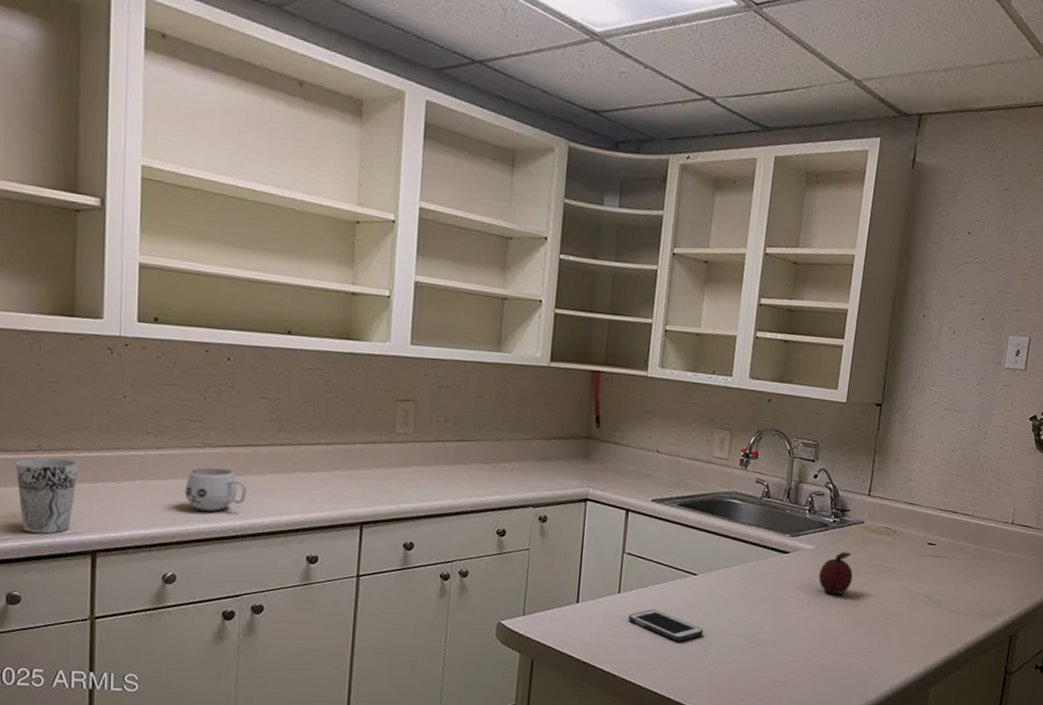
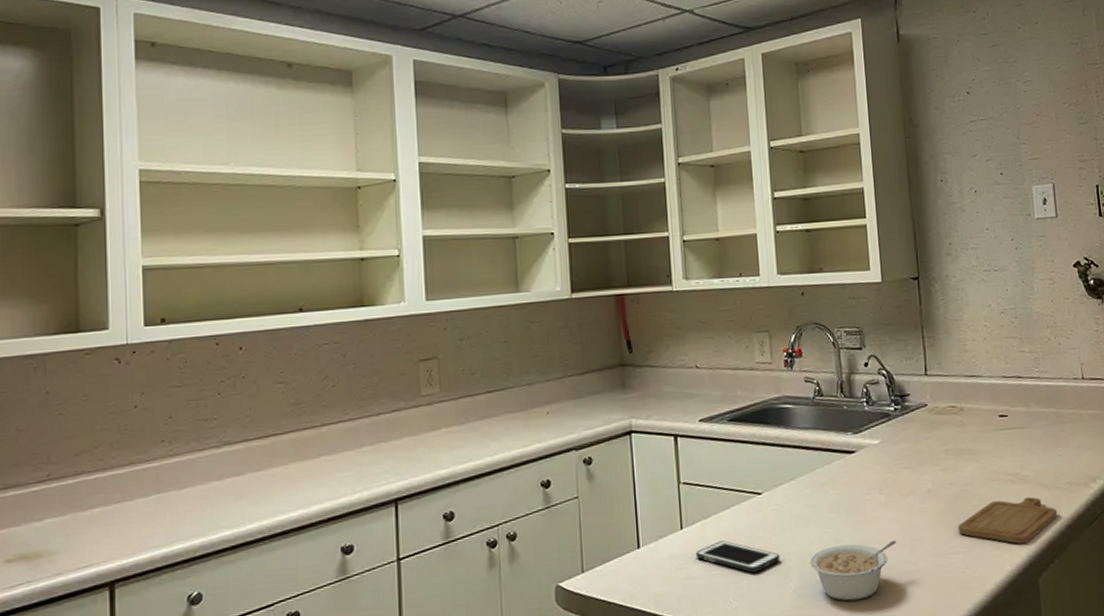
cup: present [16,458,79,534] -> none [25,484,92,574]
mug: present [184,468,248,511] -> none [204,466,272,516]
legume: none [729,631,811,680] -> present [809,540,897,601]
fruit: present [818,552,853,595] -> none [891,440,928,490]
chopping board: none [867,617,961,657] -> present [958,496,1058,544]

